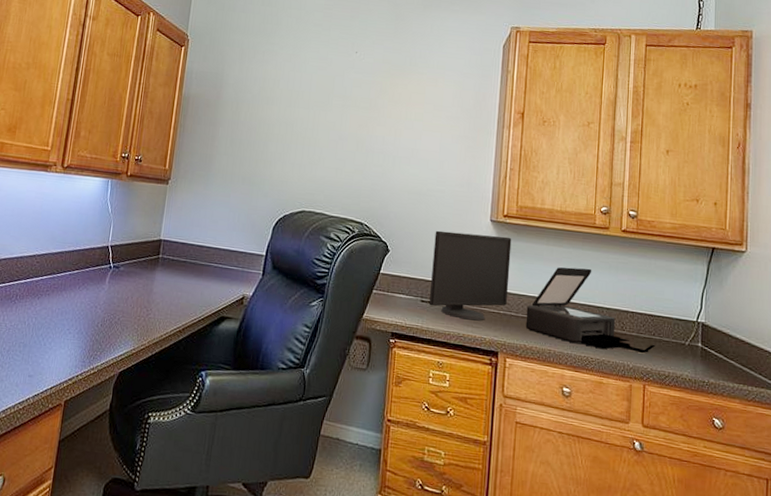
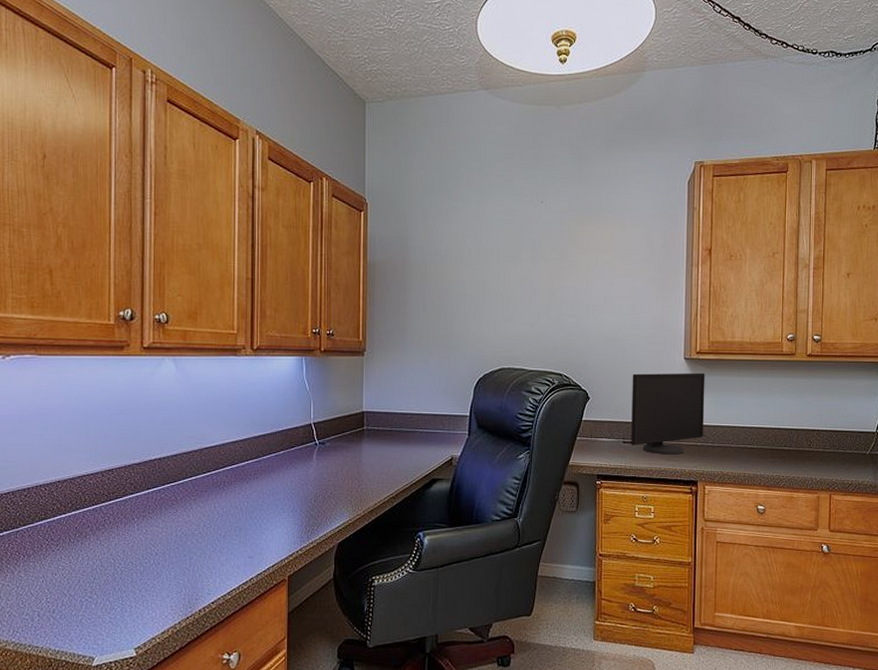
printer: present [525,267,655,354] -> none [721,394,839,467]

